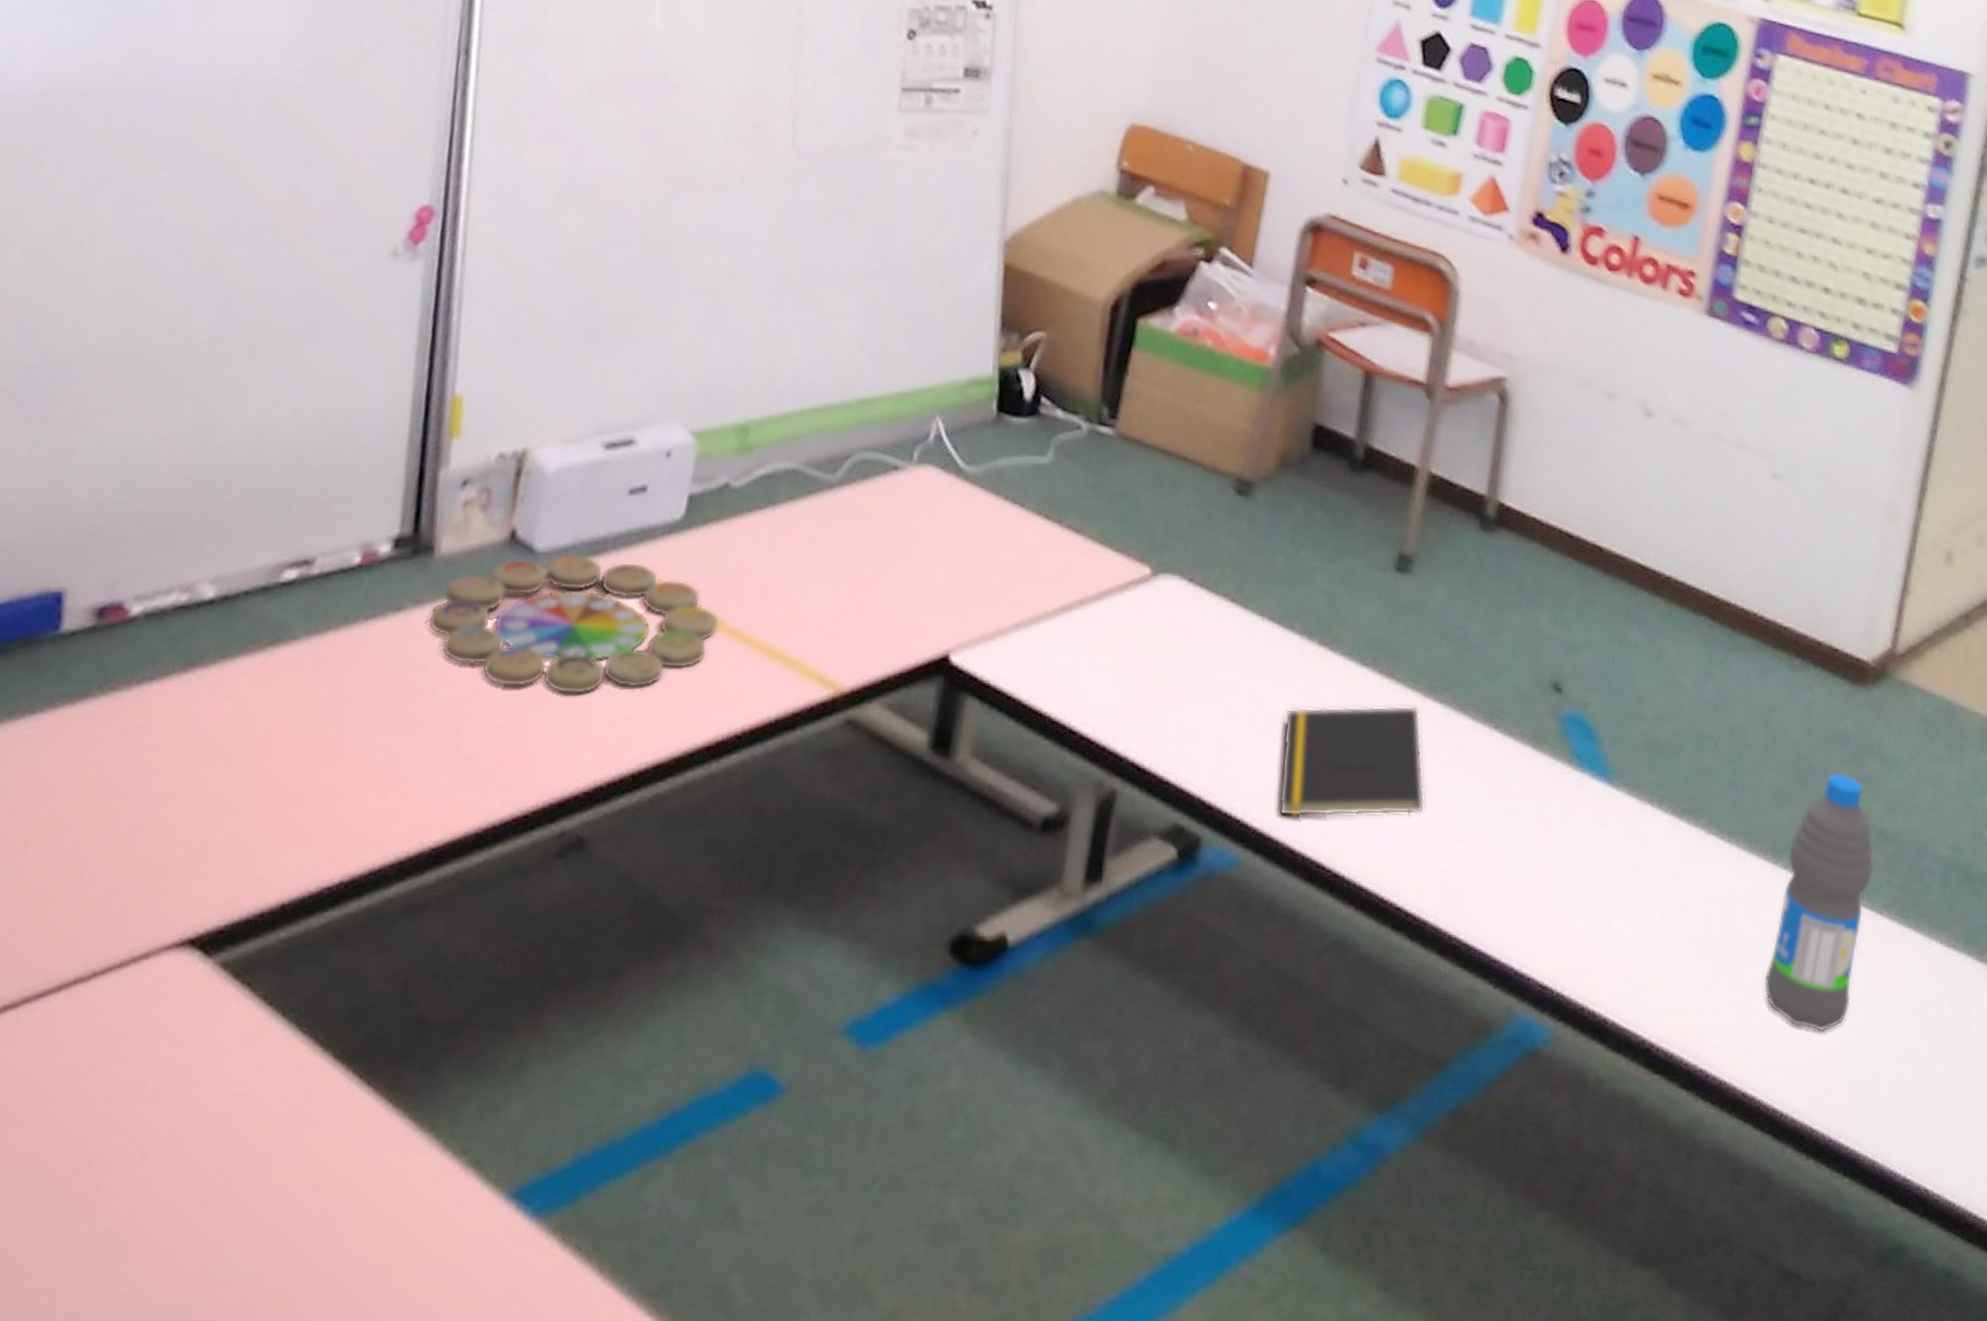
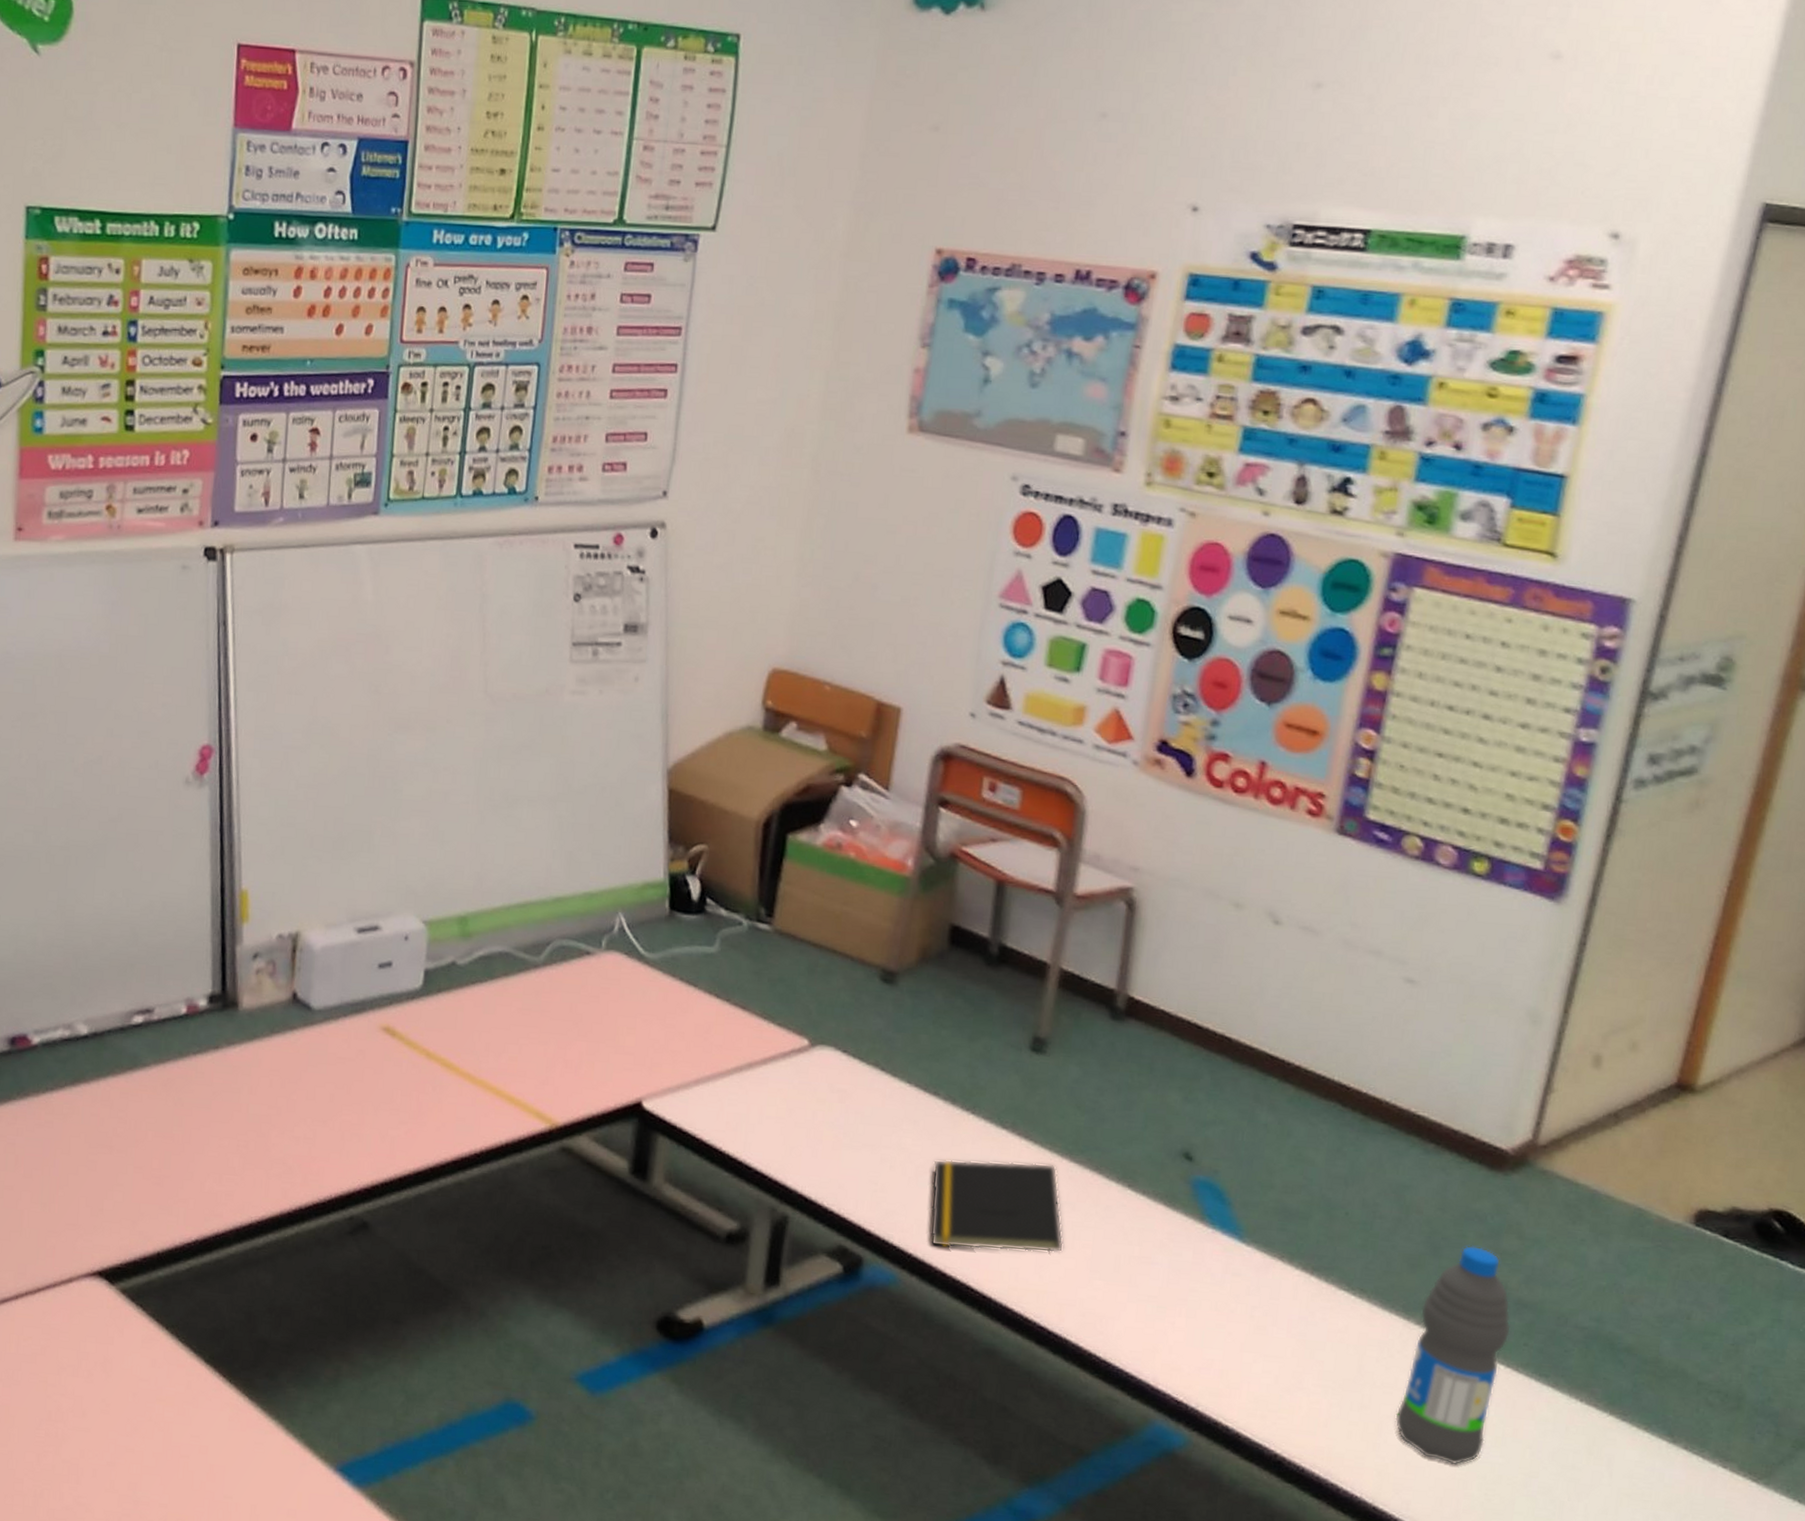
memory game: present [428,554,720,694] -> none [239,1012,456,1117]

